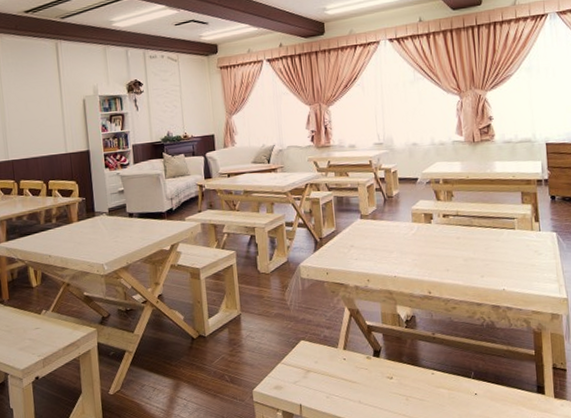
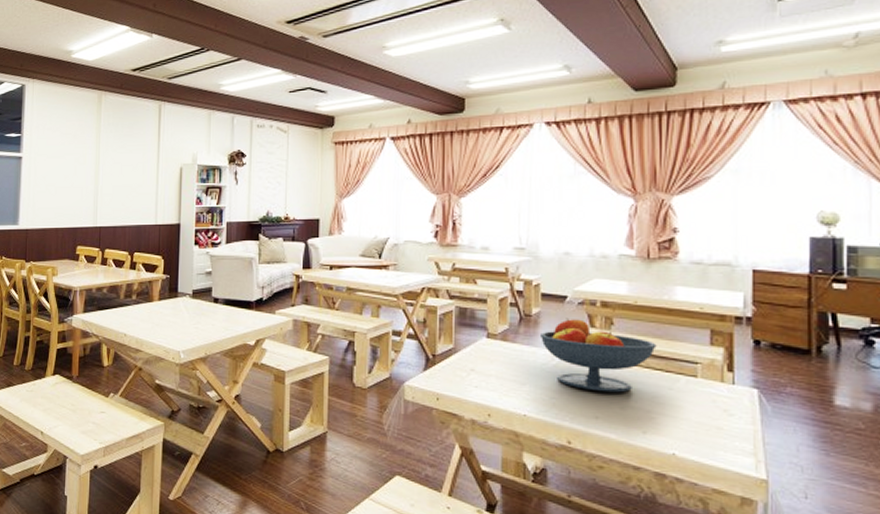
fruit bowl: none [401,195,485,250] -> present [541,317,657,393]

